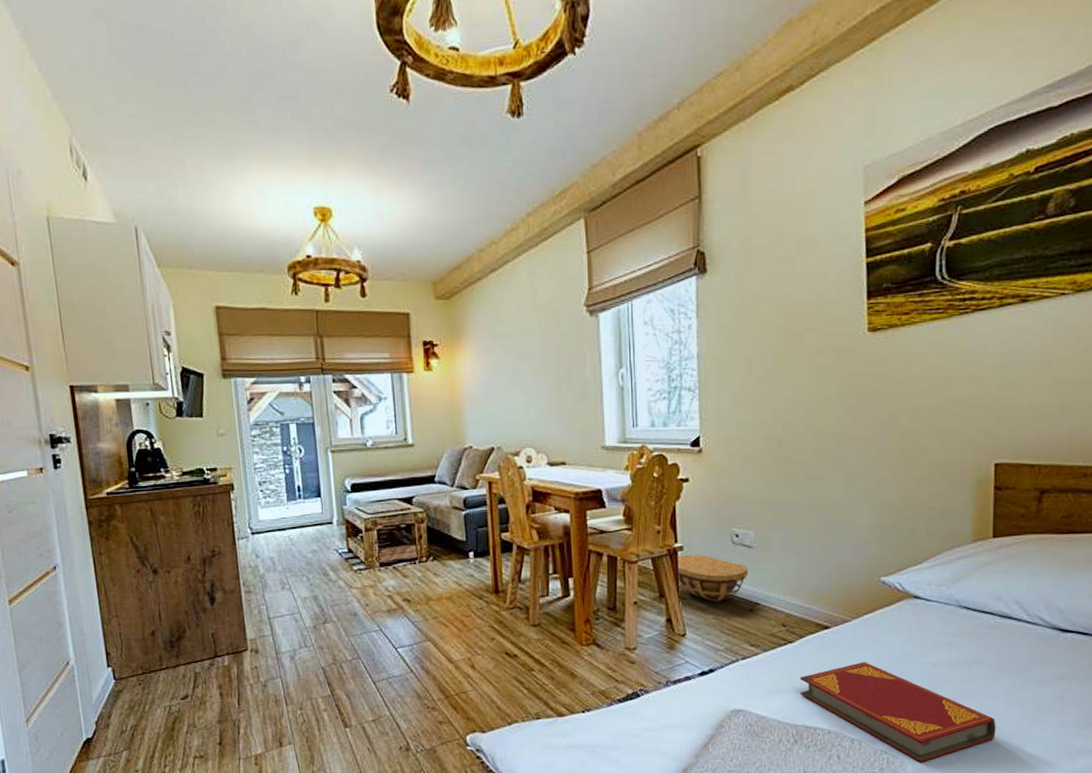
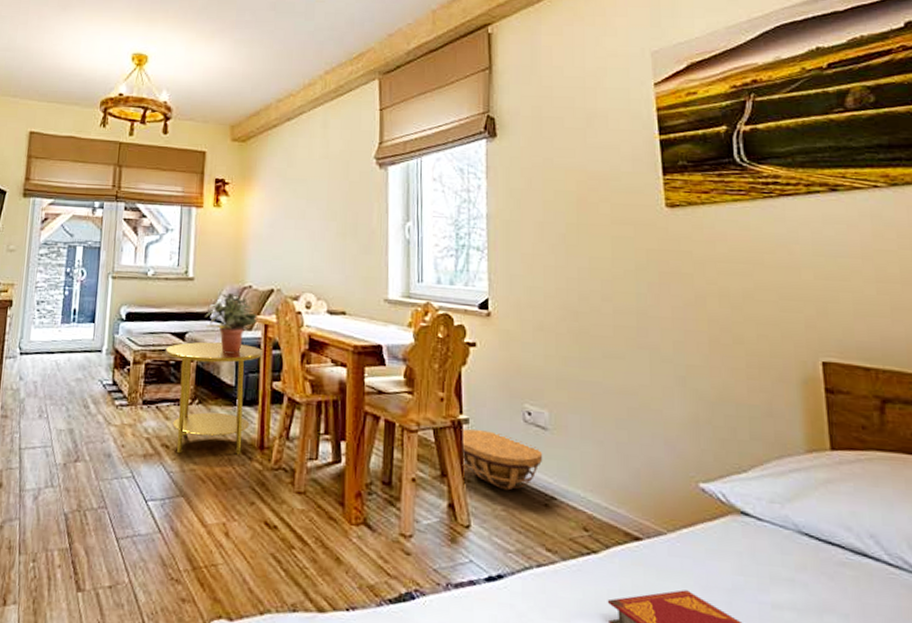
side table: none [394,502,490,606] -> present [165,342,263,455]
potted plant: none [429,454,482,512] -> present [205,292,258,354]

